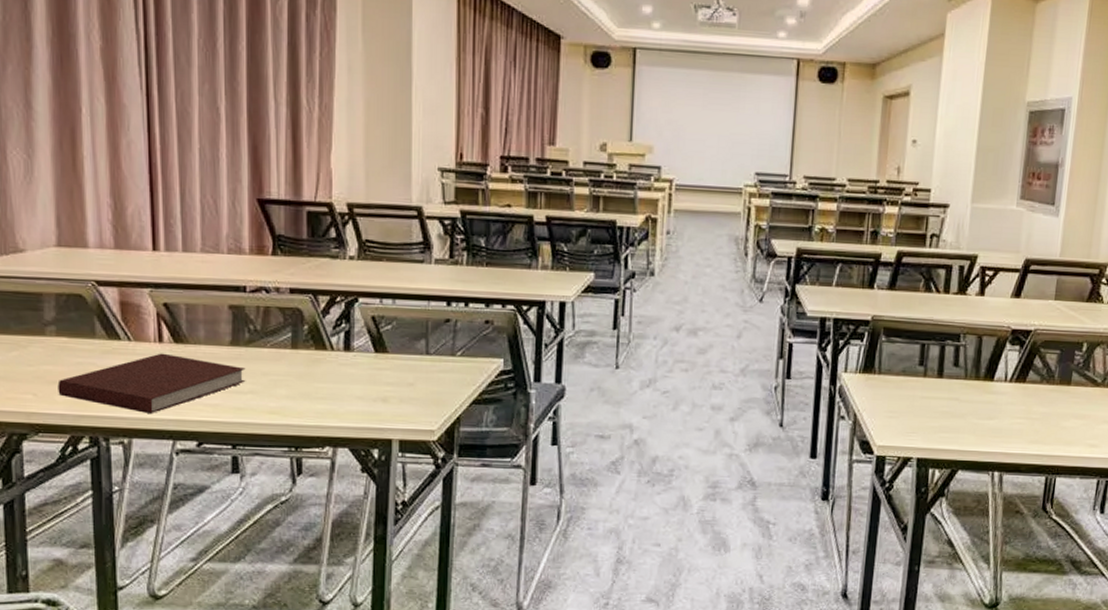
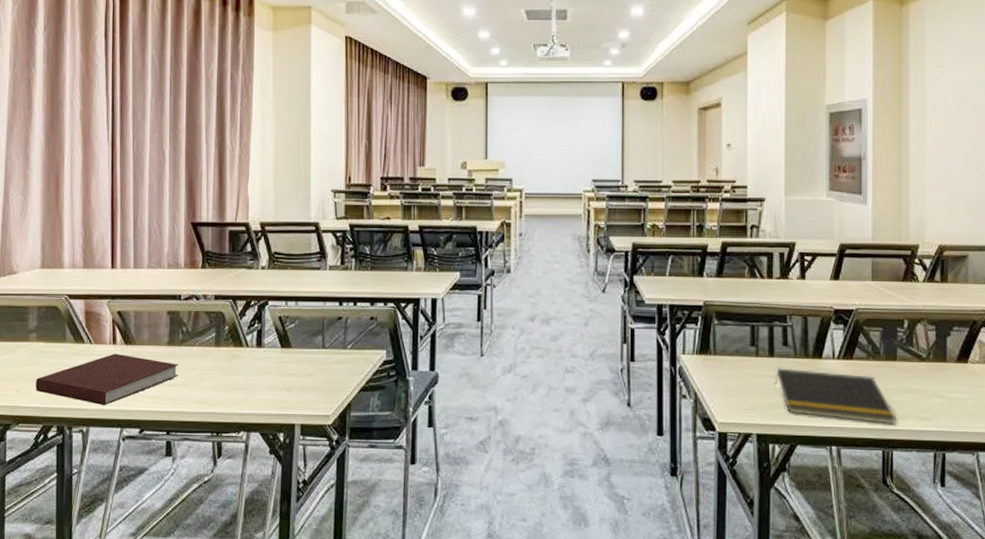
notepad: none [941,389,1064,451] -> present [775,368,897,424]

